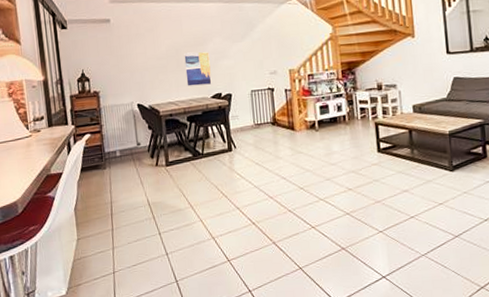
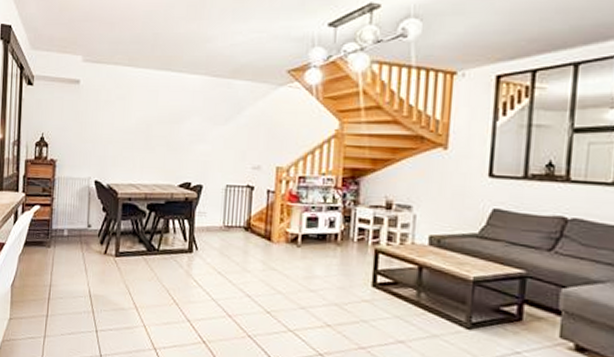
wall art: present [184,52,212,86] -> none [153,129,184,171]

